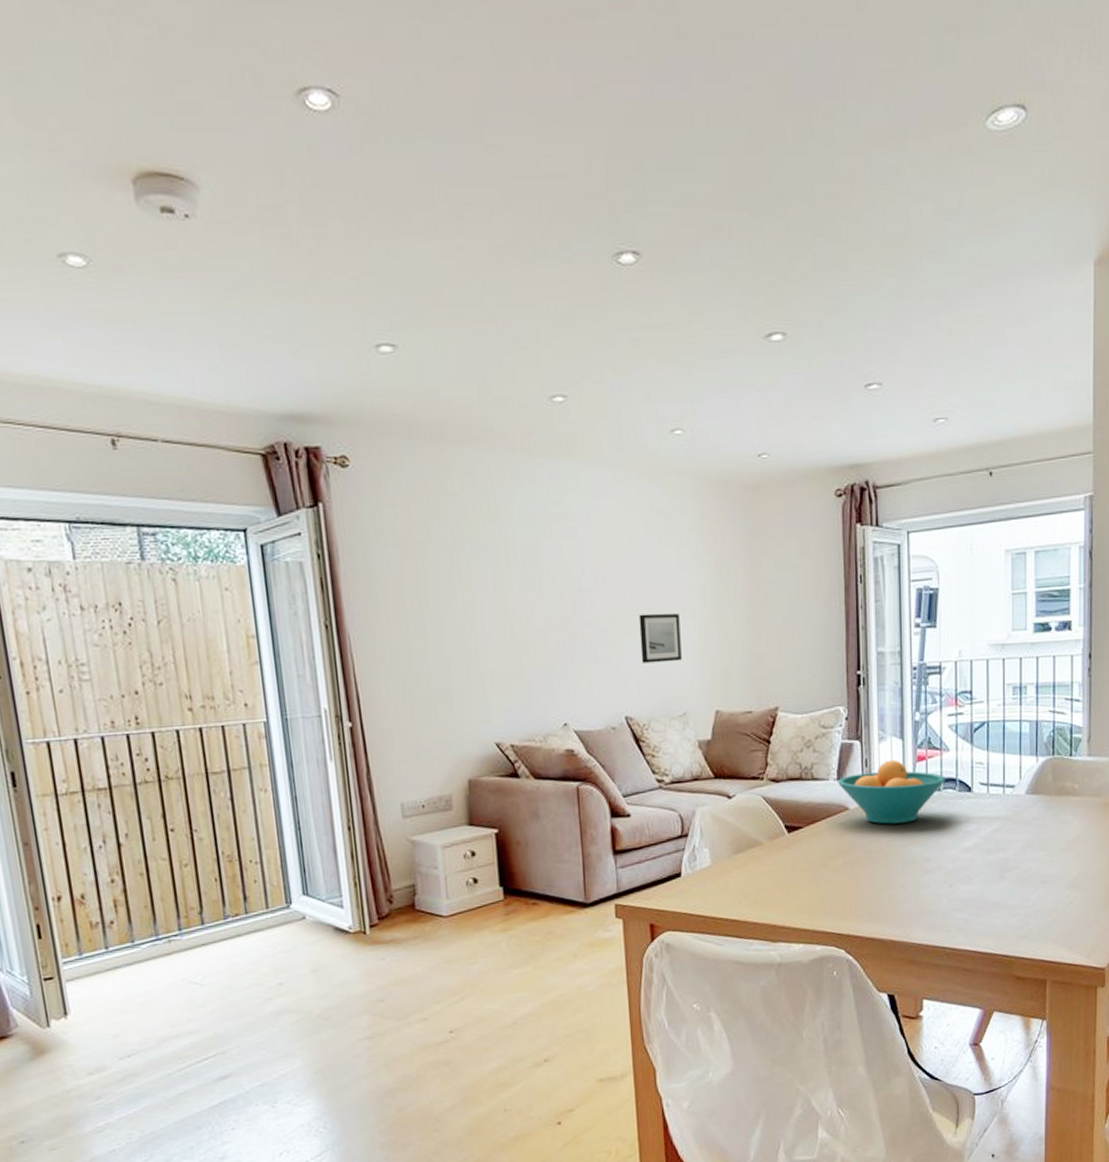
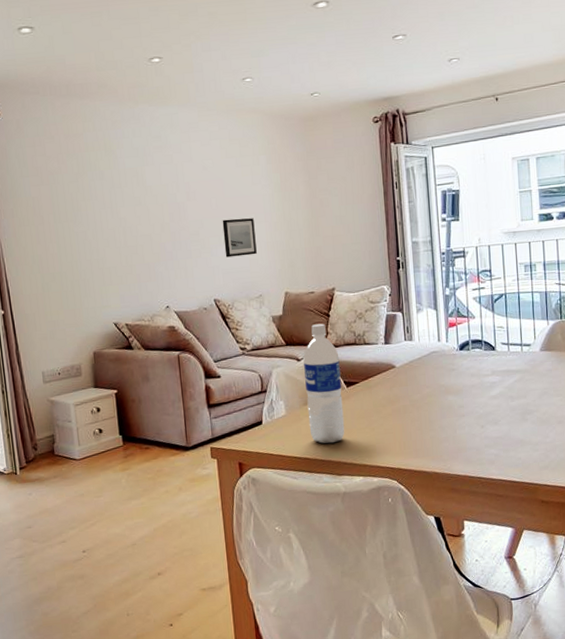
water bottle: none [735,752,784,903] -> present [303,323,345,444]
fruit bowl: present [837,759,946,825] -> none [384,326,473,379]

